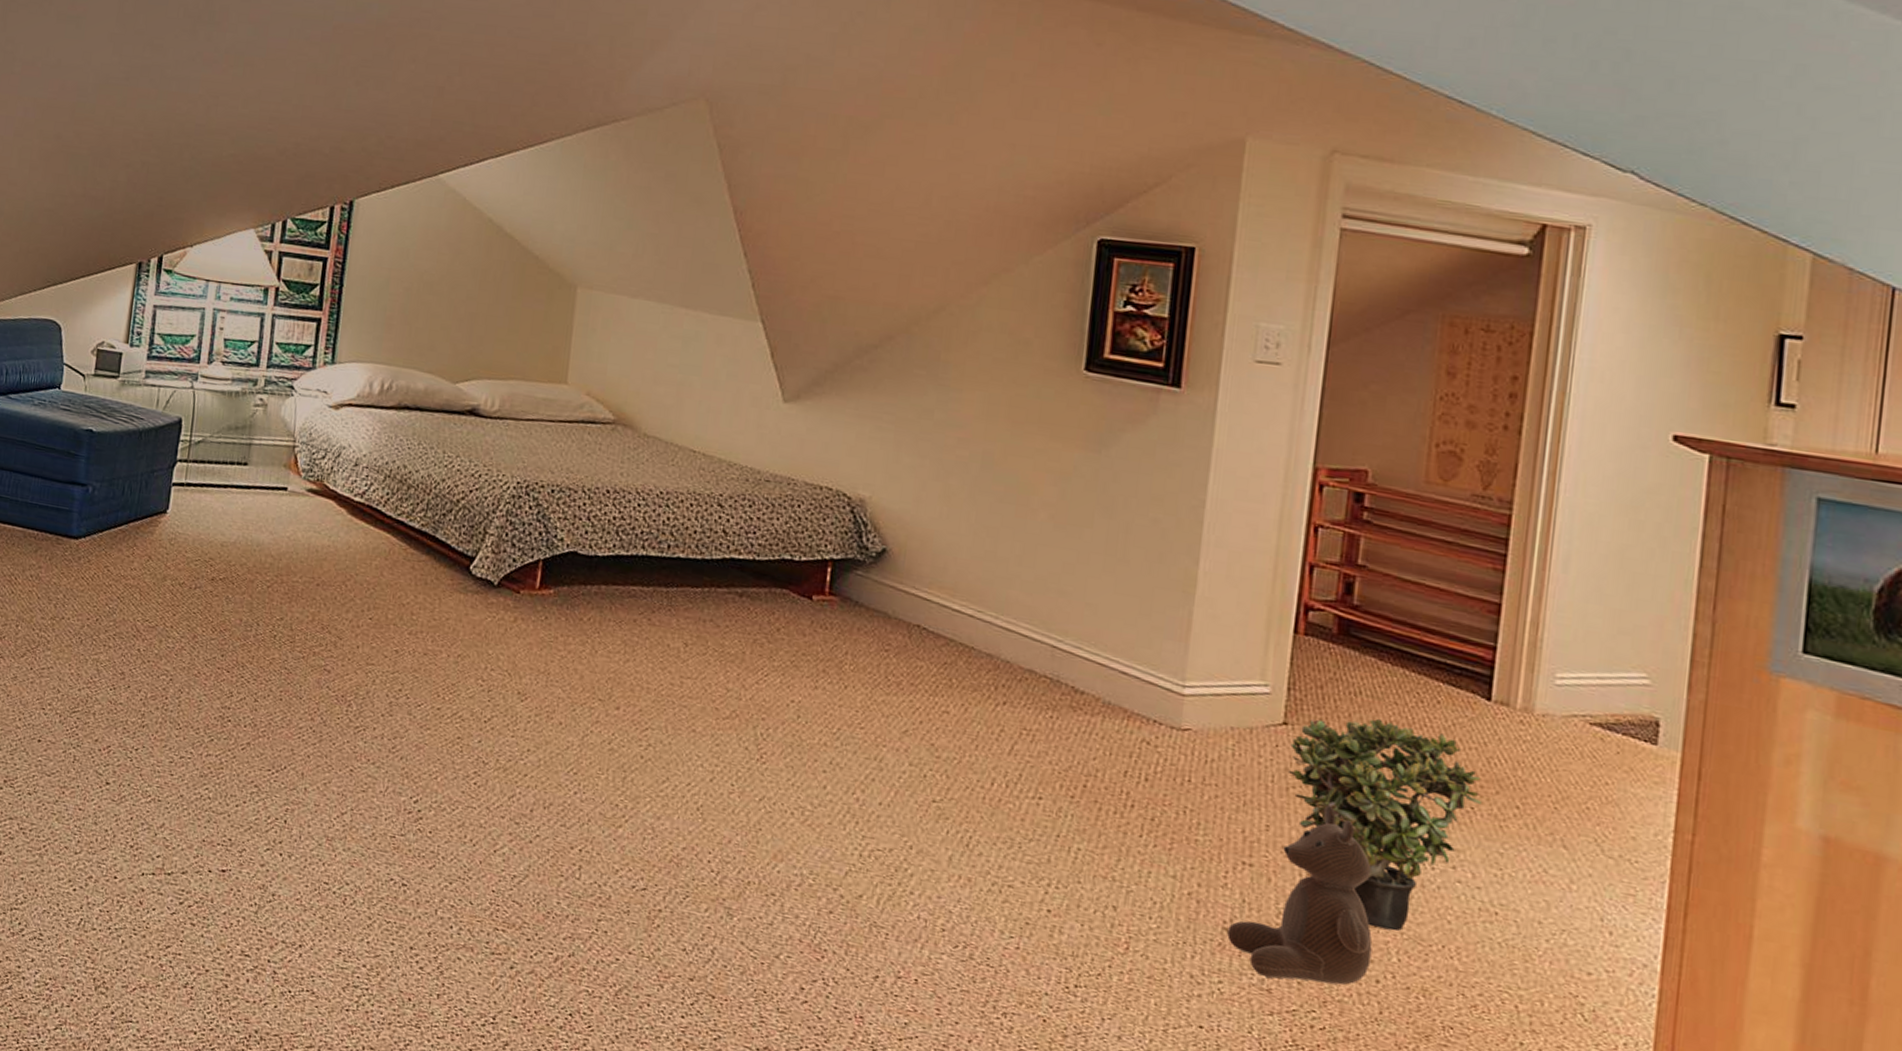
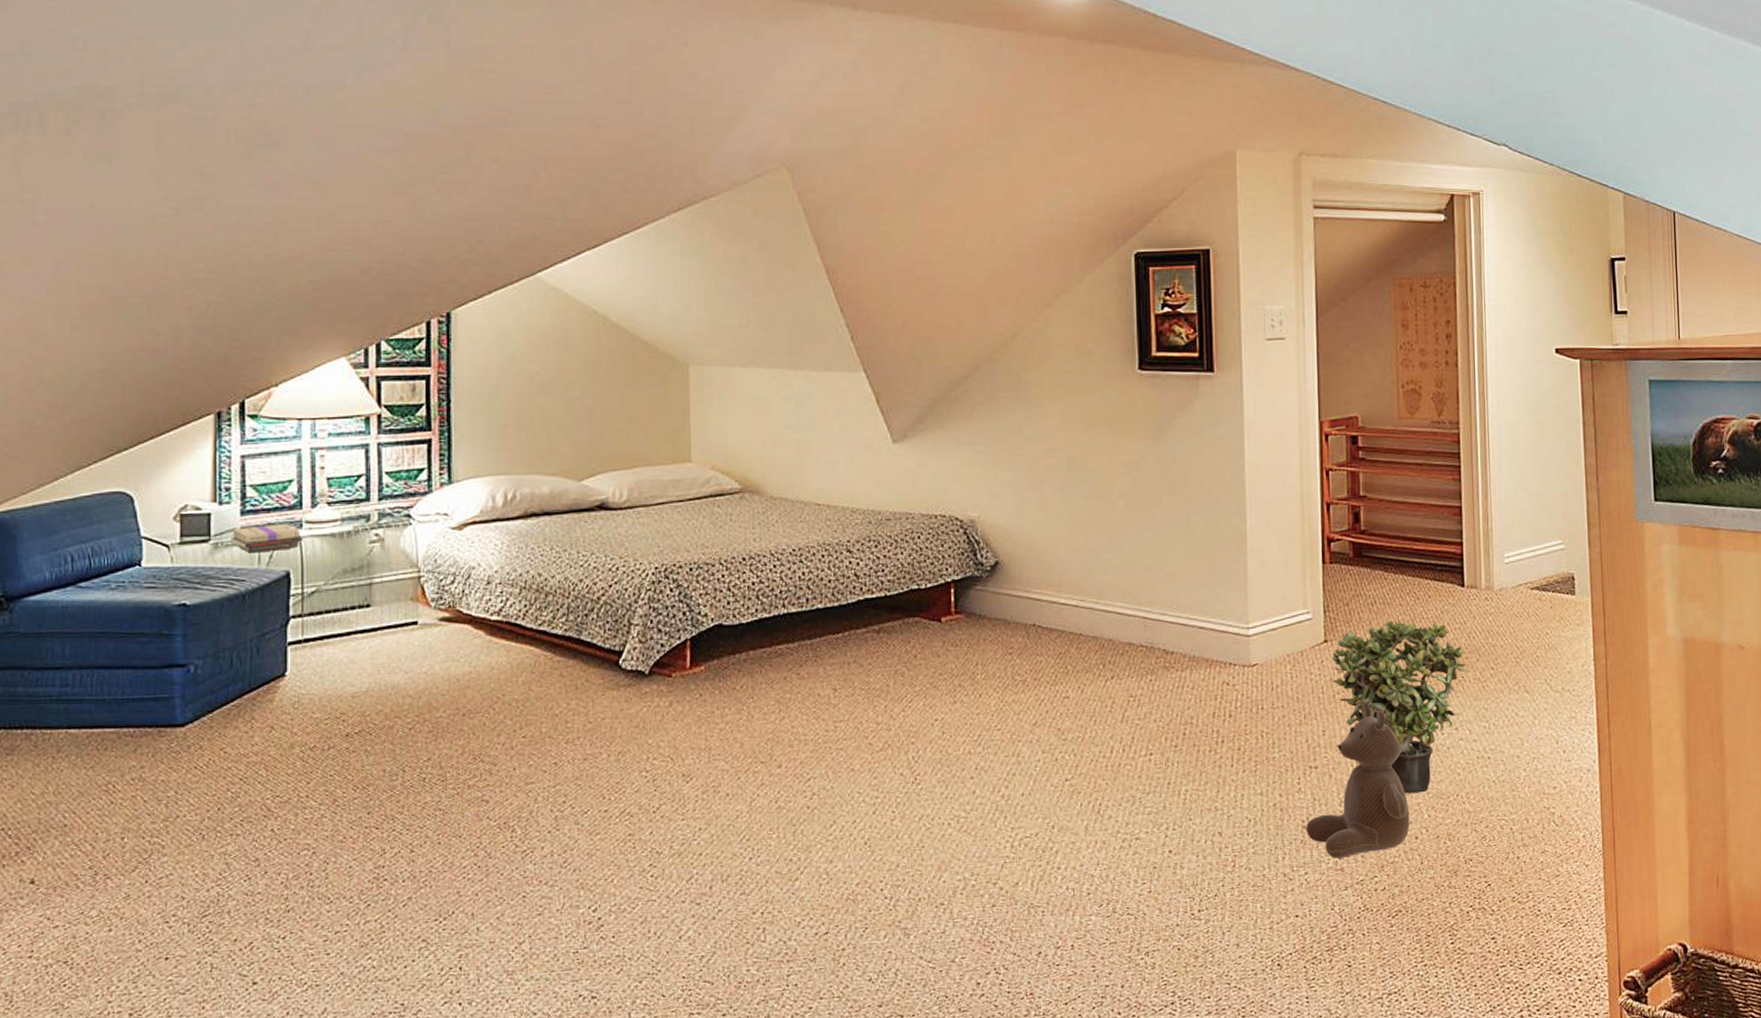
books: none [135,370,197,399] -> present [230,523,303,553]

